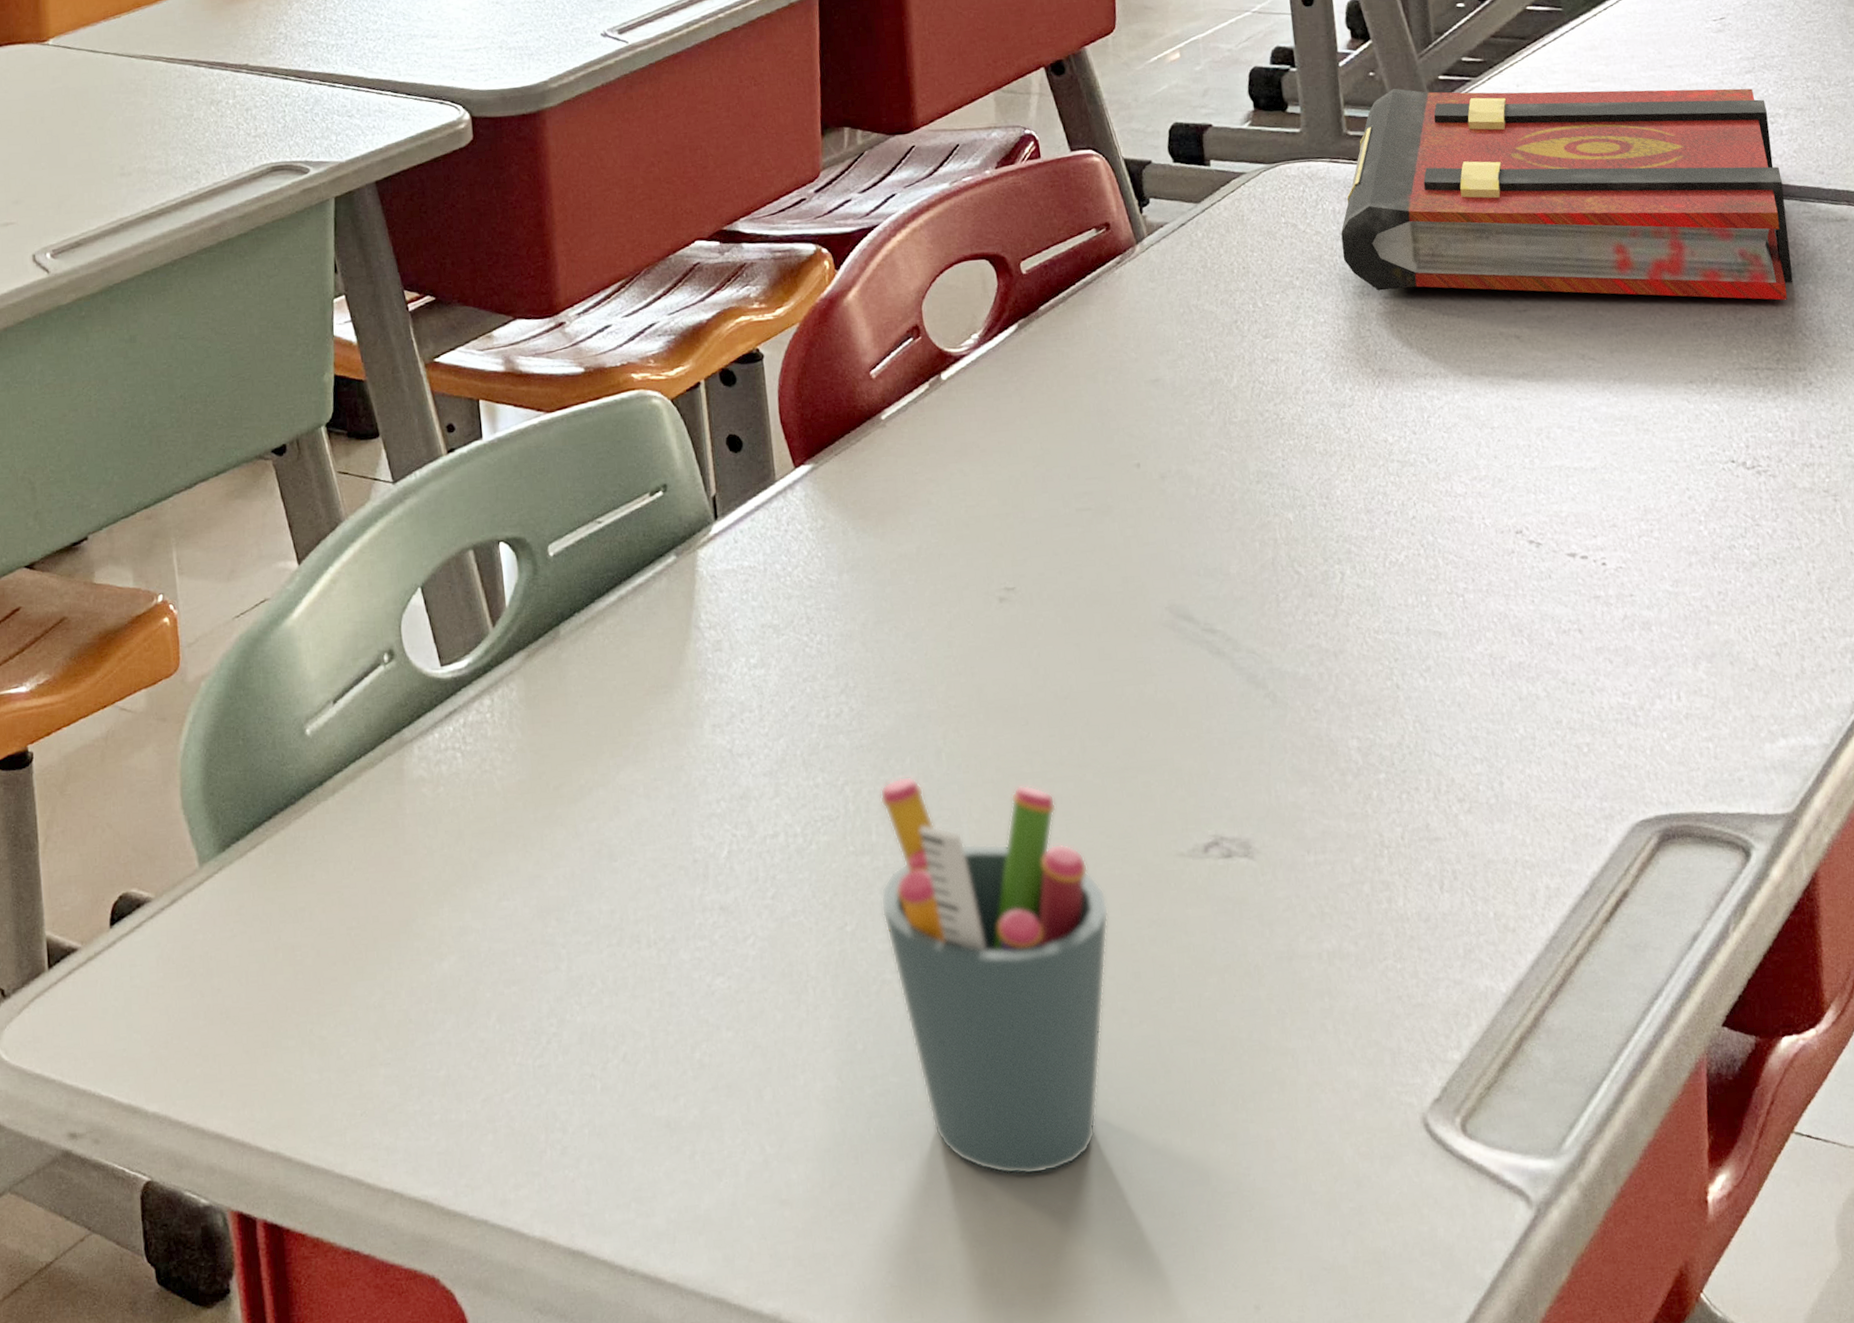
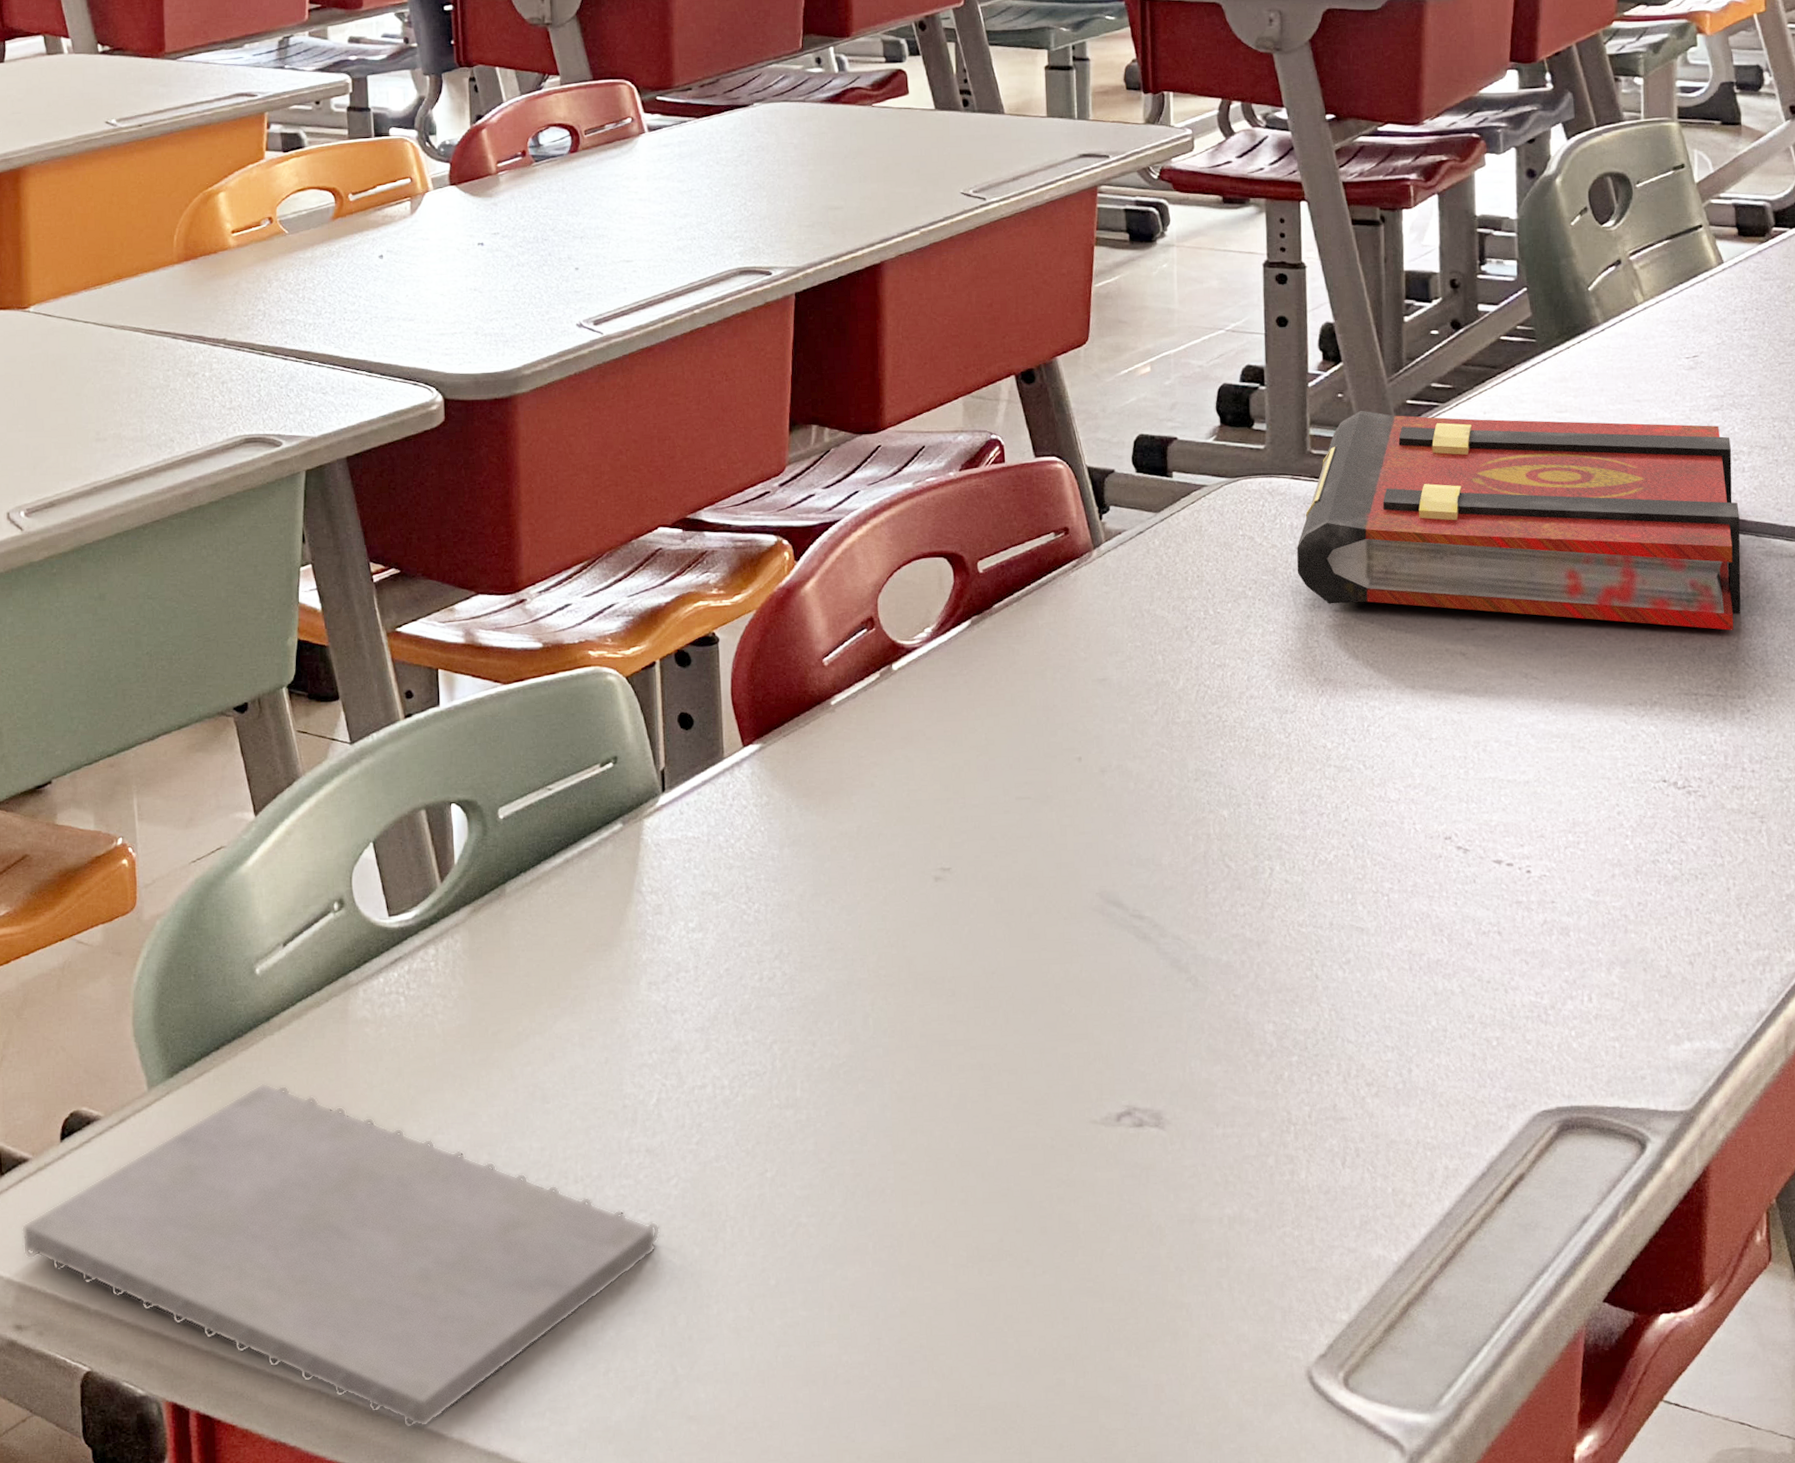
notepad: none [73,853,740,1230] -> present [22,1083,661,1429]
pen holder: present [879,776,1109,1175] -> none [801,1038,1021,1405]

